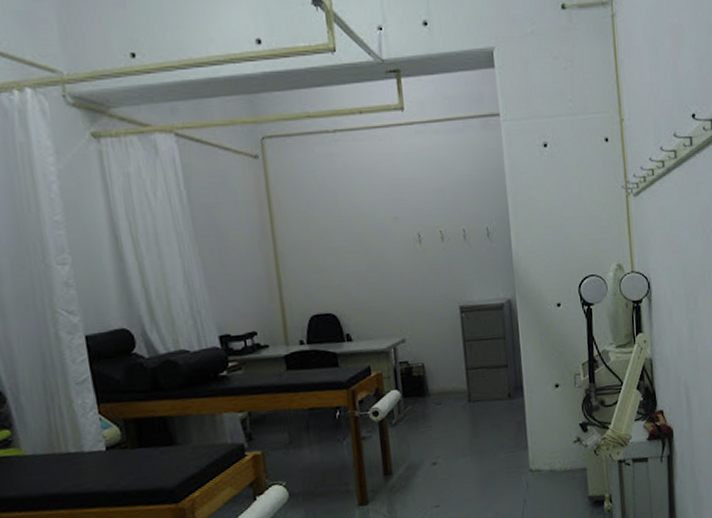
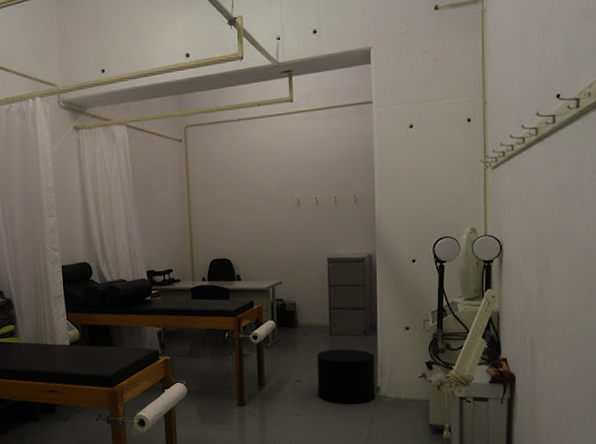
stool: none [454,416,527,486] -> present [316,348,376,405]

